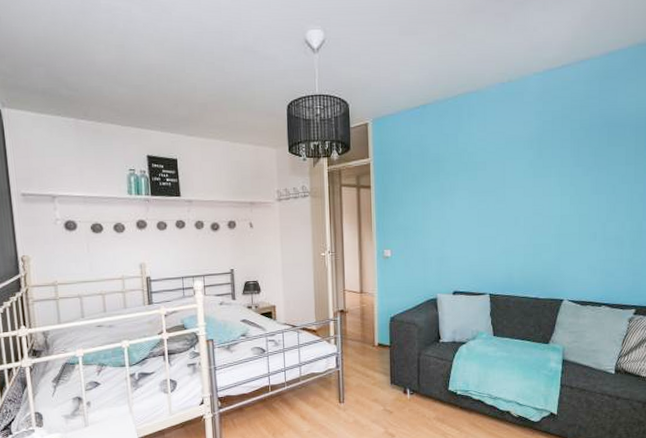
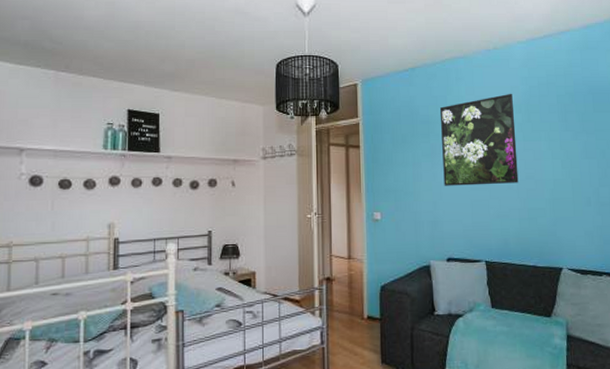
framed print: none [450,128,526,224] -> present [439,93,519,186]

